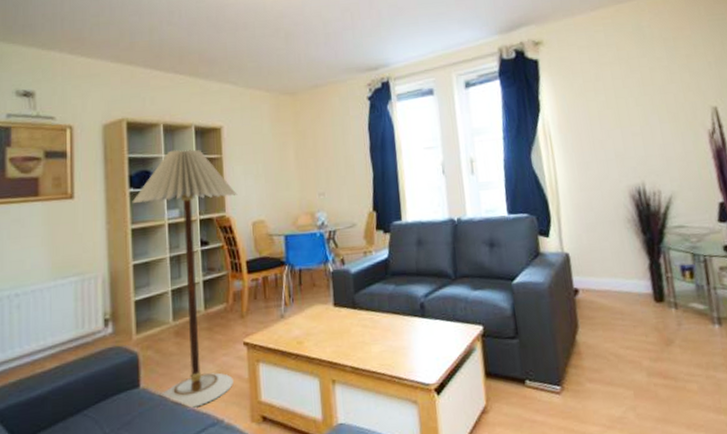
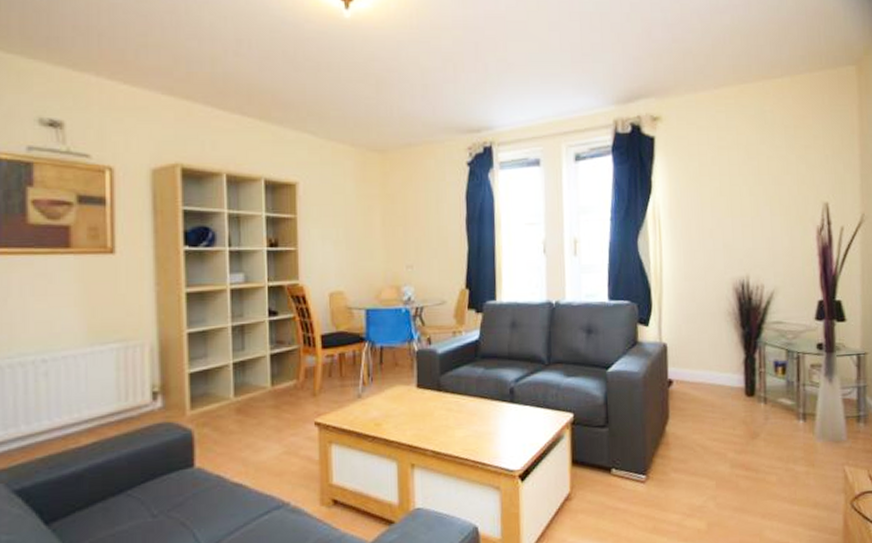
floor lamp: present [132,149,238,410] -> none [187,205,313,492]

